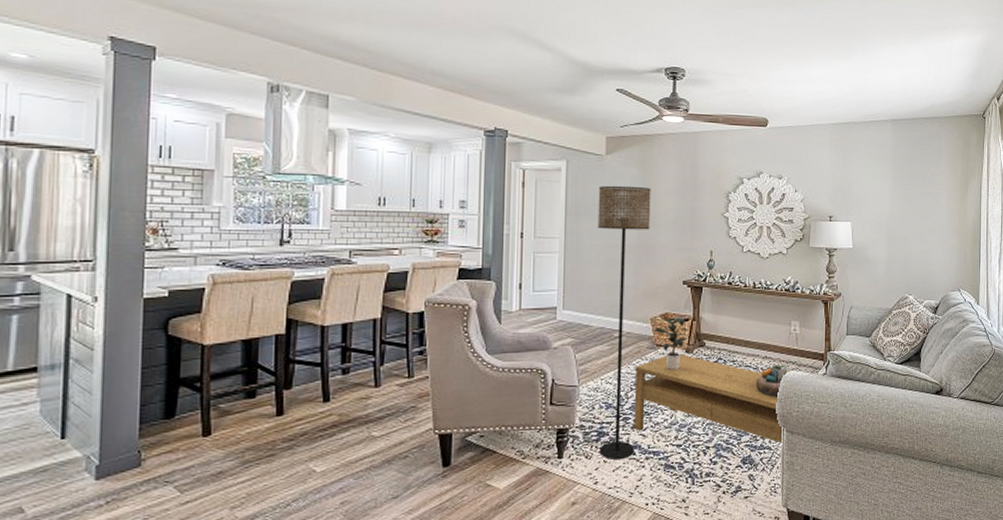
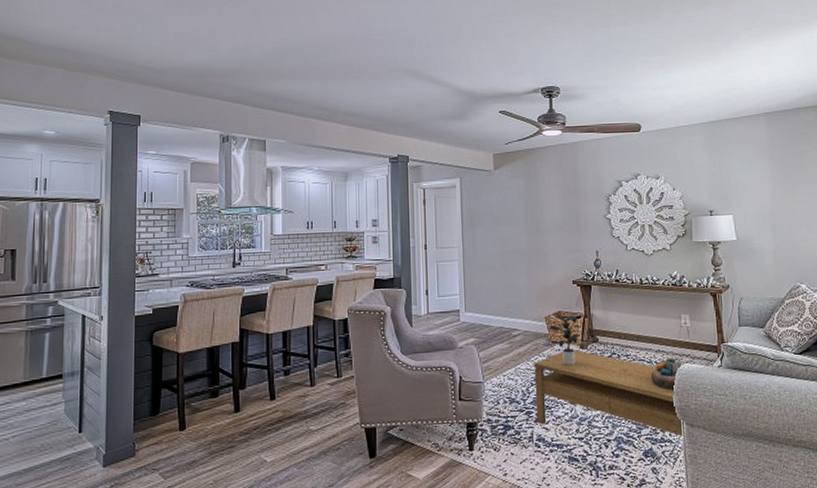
floor lamp: present [597,185,651,460] -> none [489,196,539,452]

